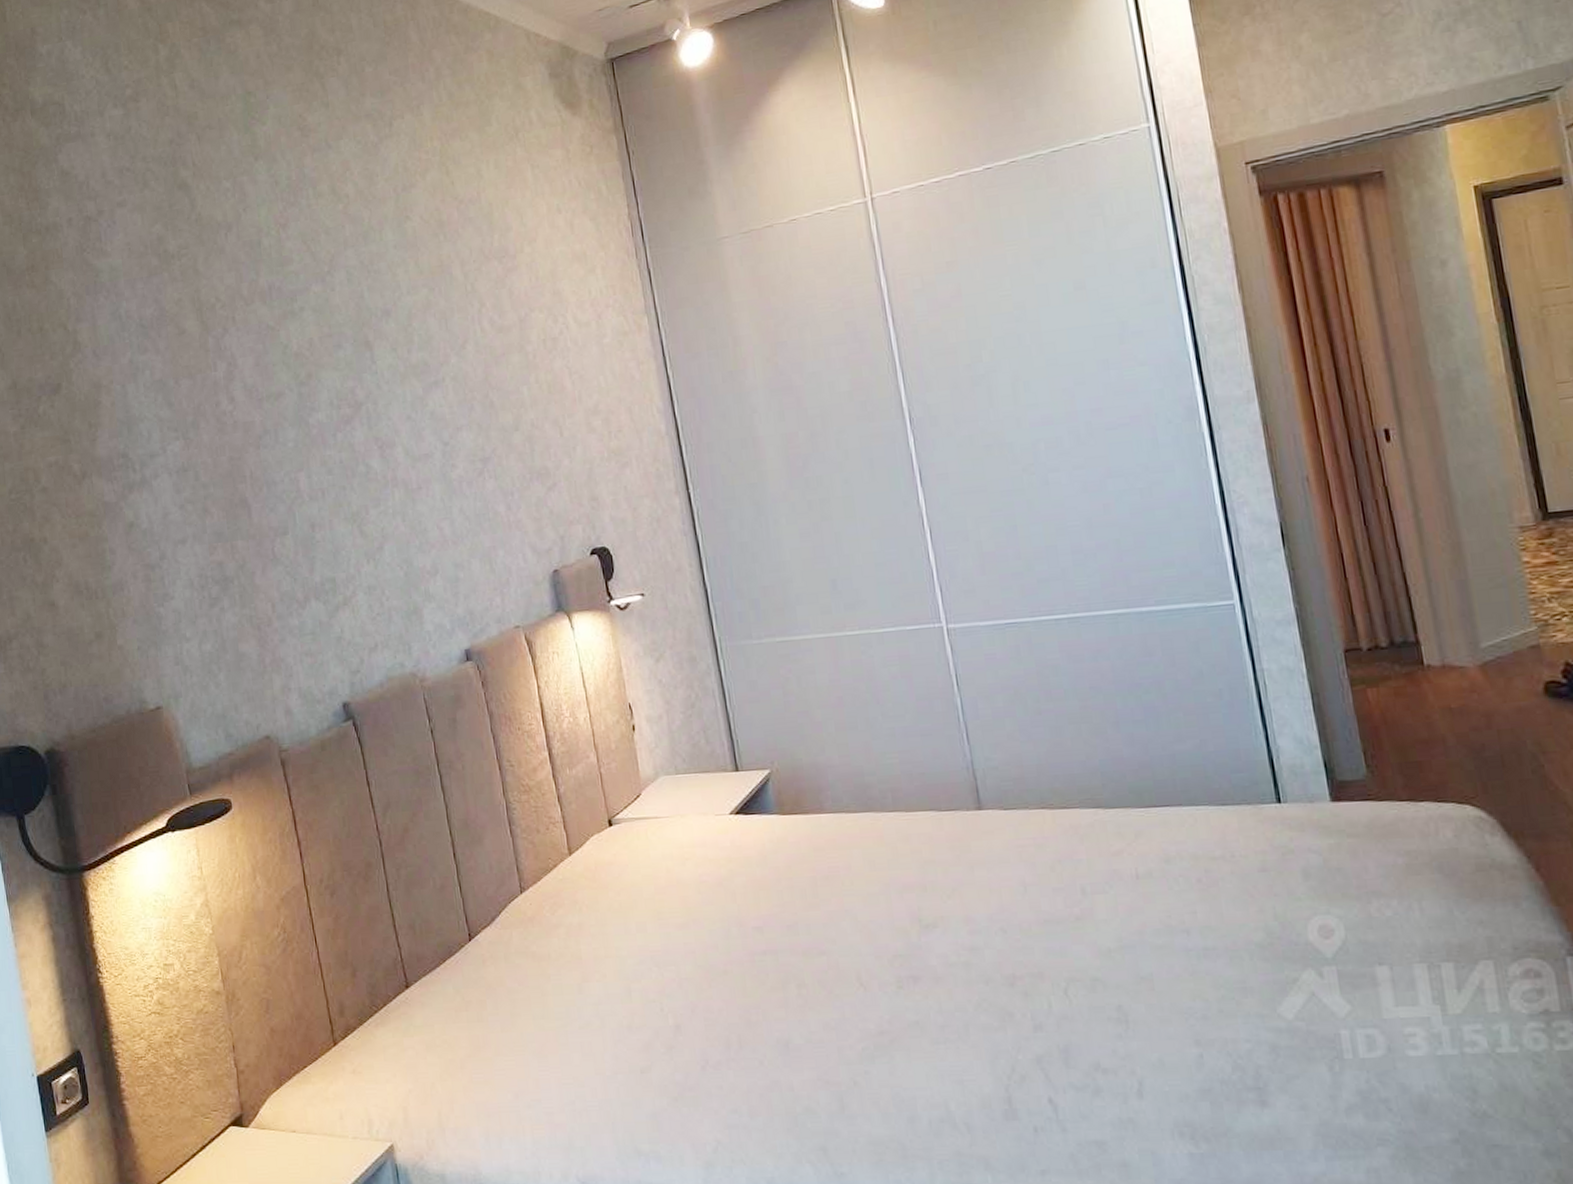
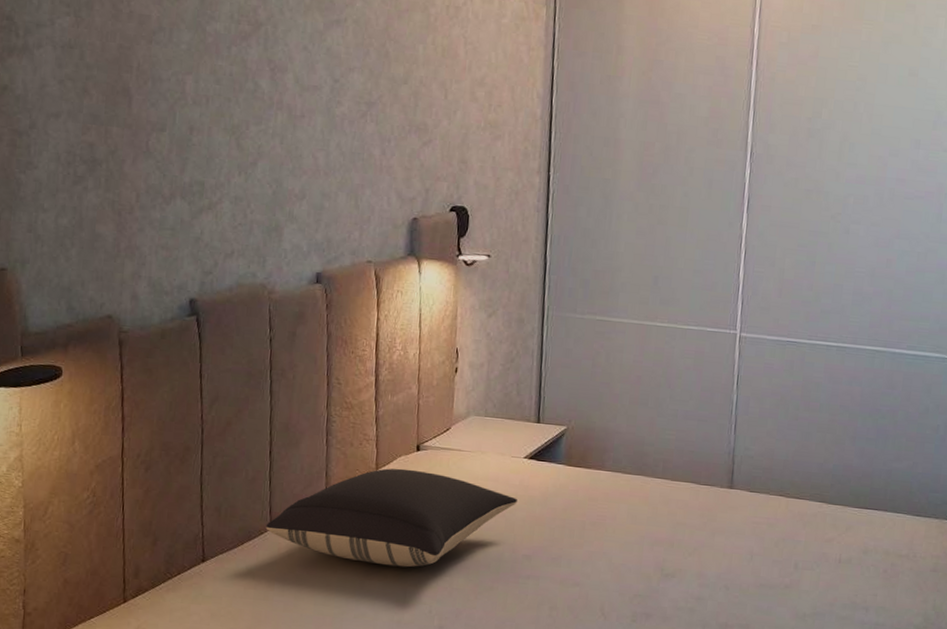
pillow: none [465,848,733,963] -> present [265,468,517,567]

